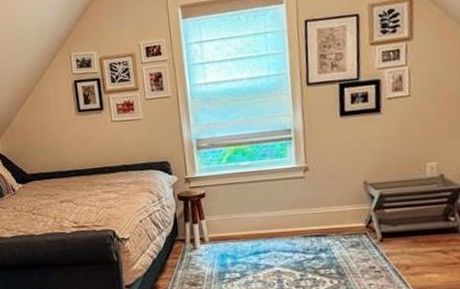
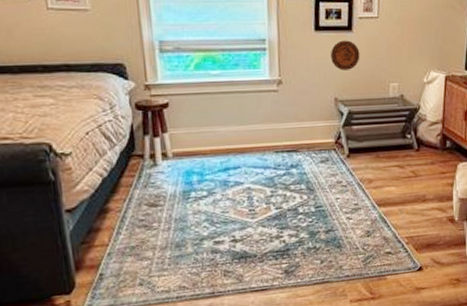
decorative plate: none [358,122,391,153] -> present [331,40,360,70]

